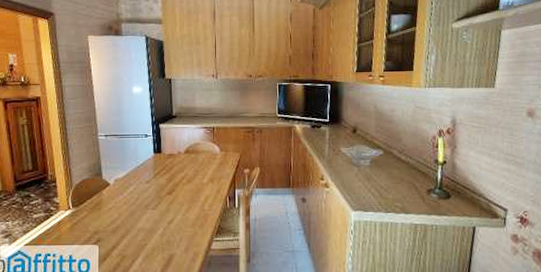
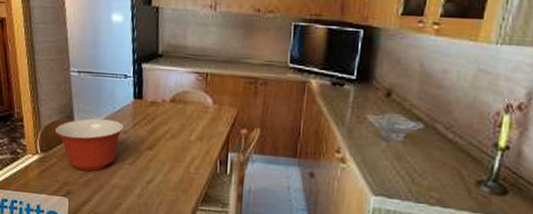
mixing bowl: none [85,173,147,220] -> present [54,118,125,172]

